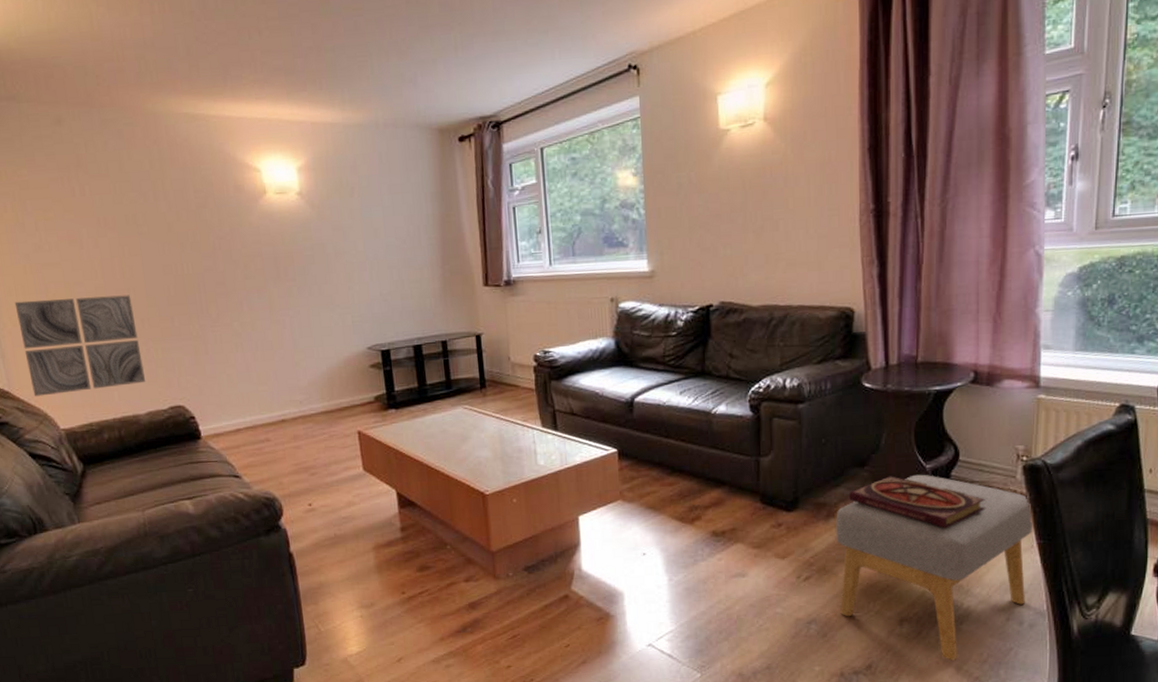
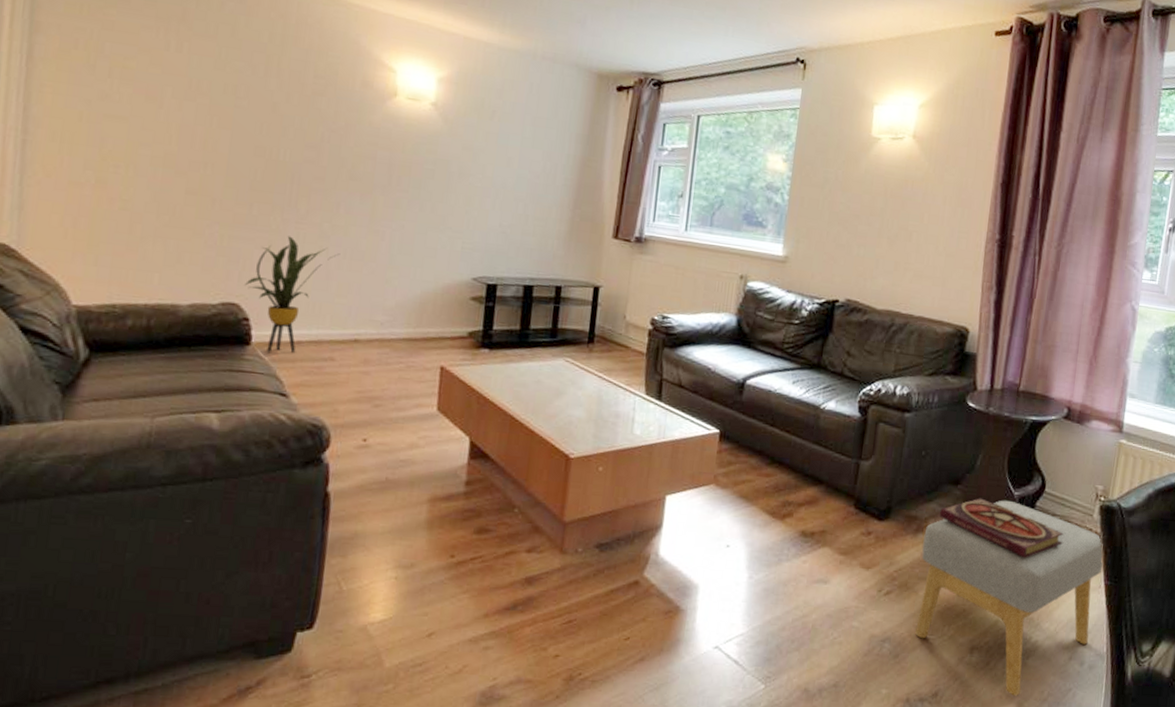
wall art: present [14,295,146,397] -> none [48,149,207,270]
house plant: none [184,339,253,444] -> present [245,236,341,353]

